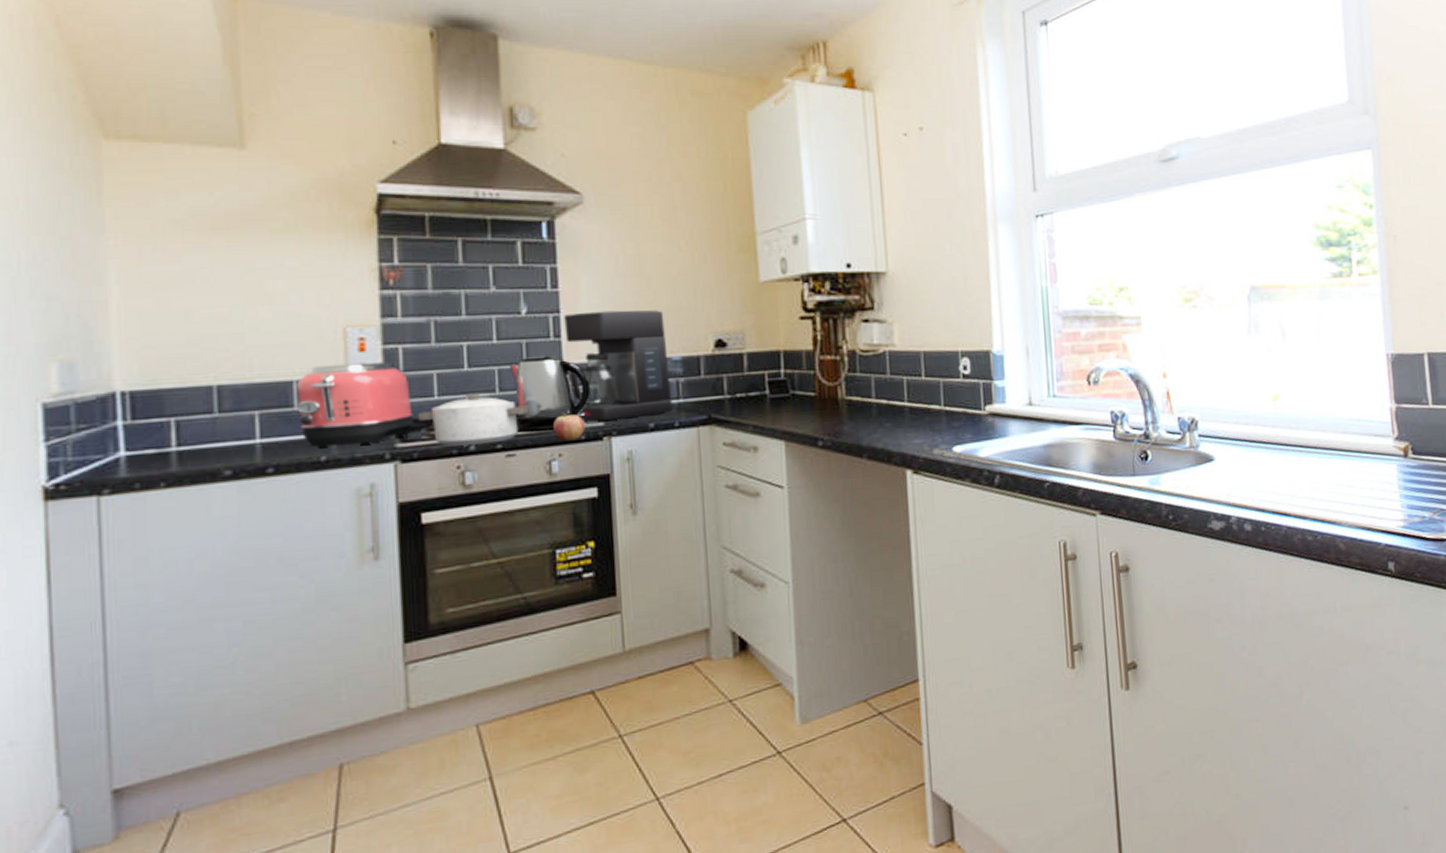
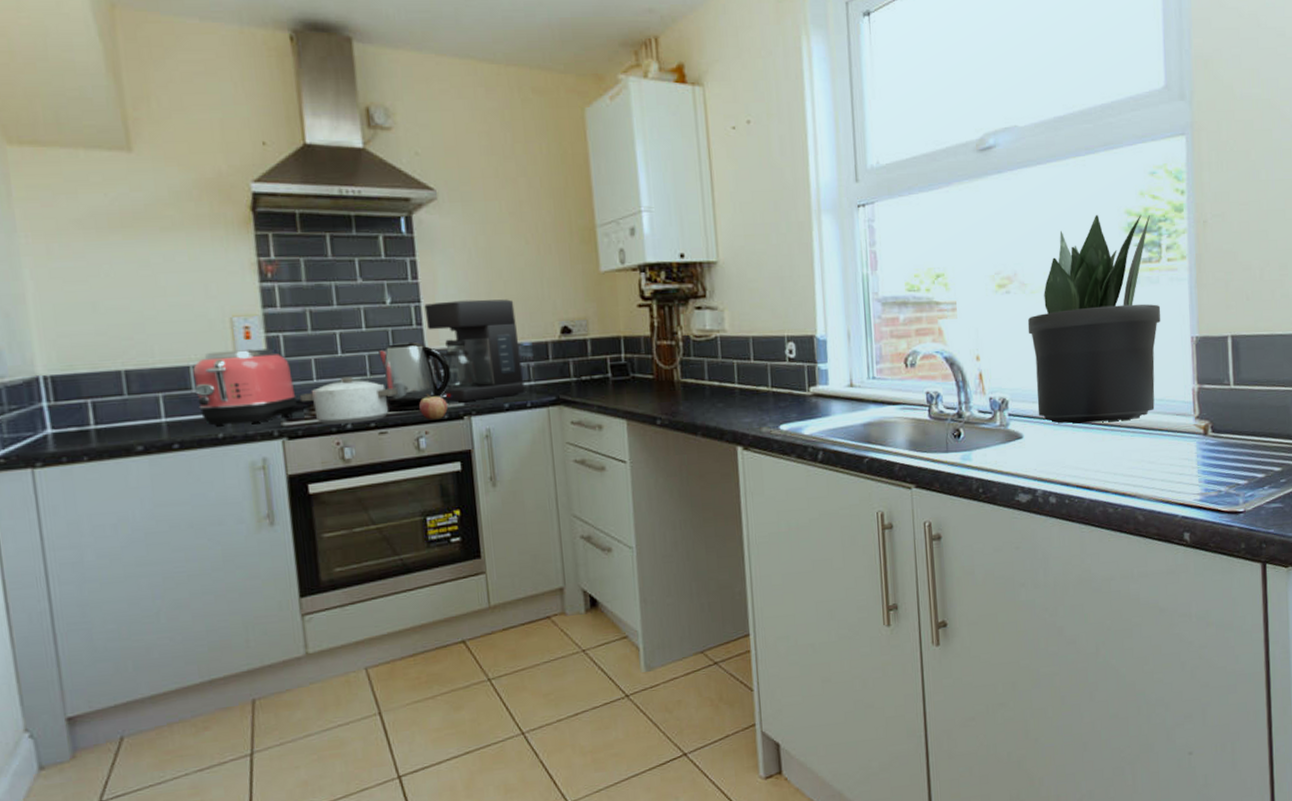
planter: none [1216,228,1354,445] -> present [1027,214,1161,423]

